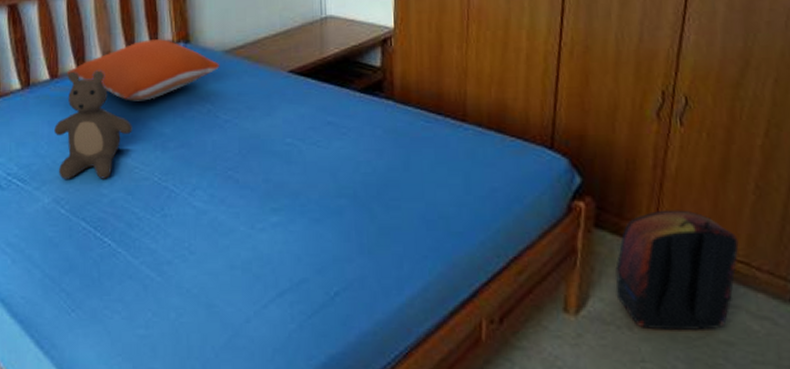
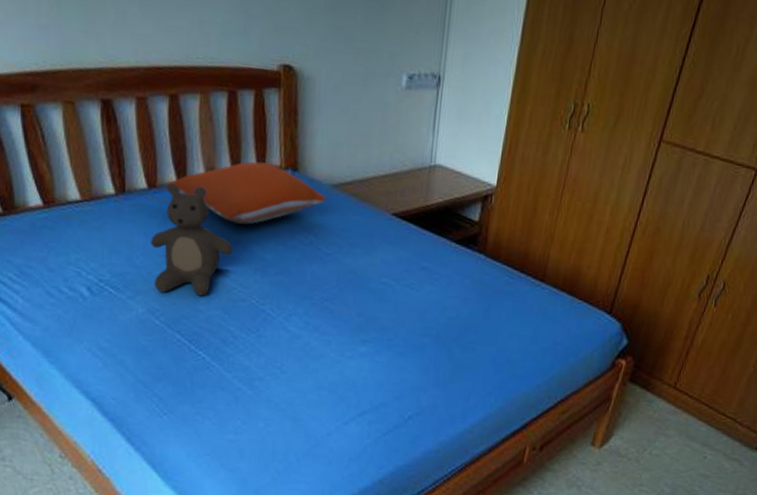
backpack: present [615,209,739,332] -> none [633,372,733,466]

